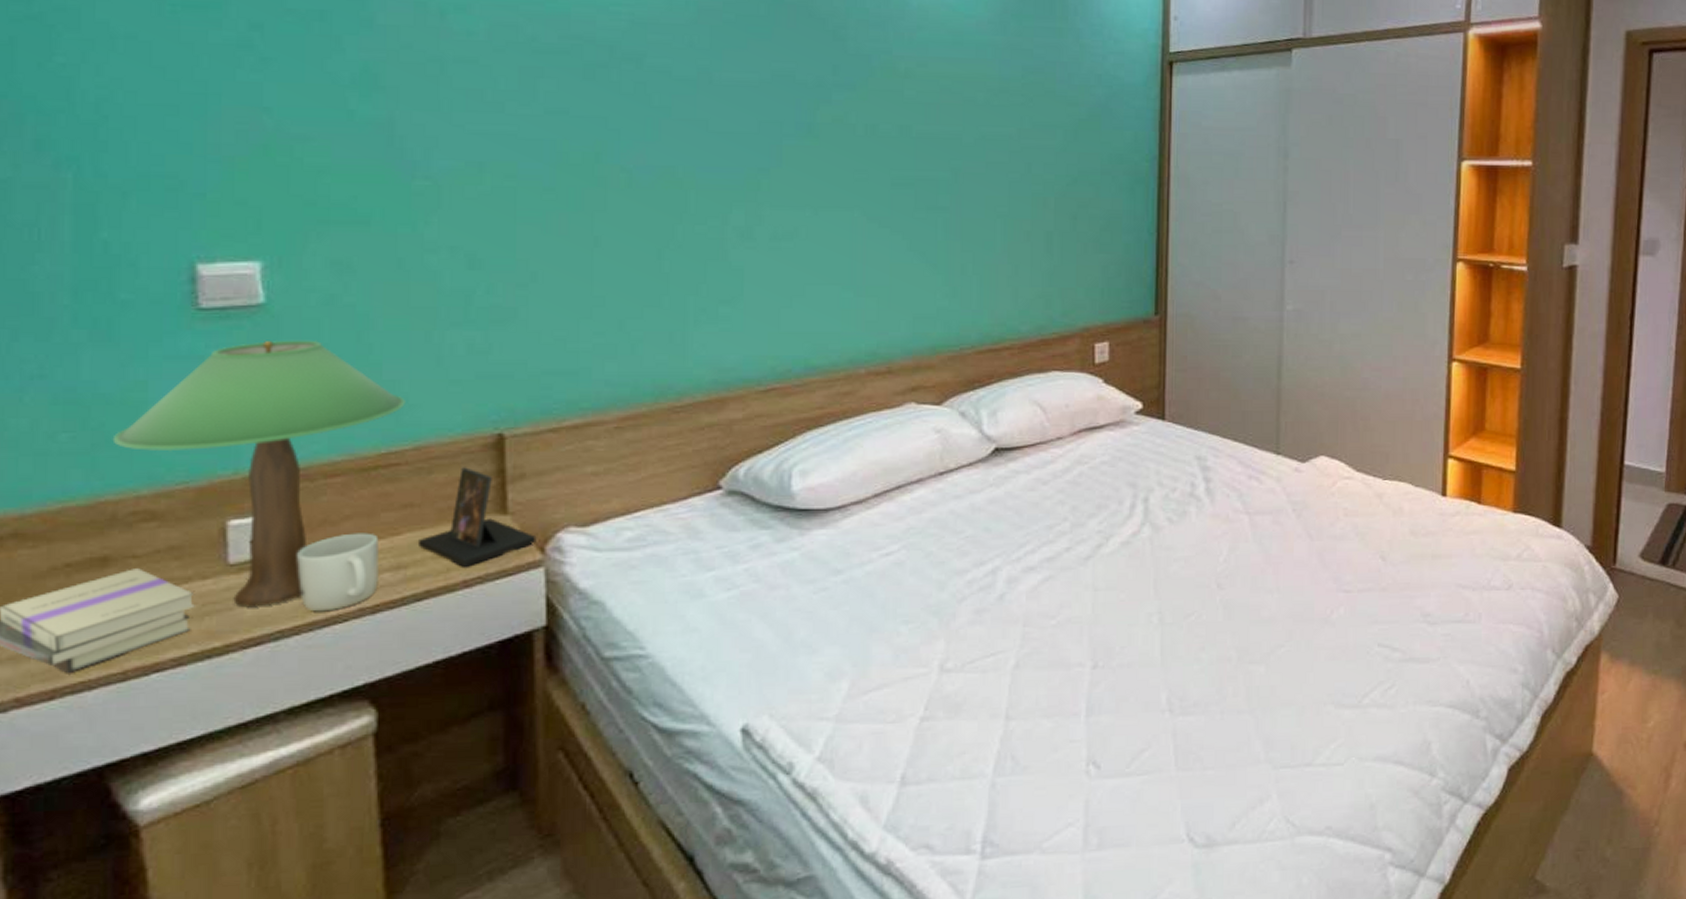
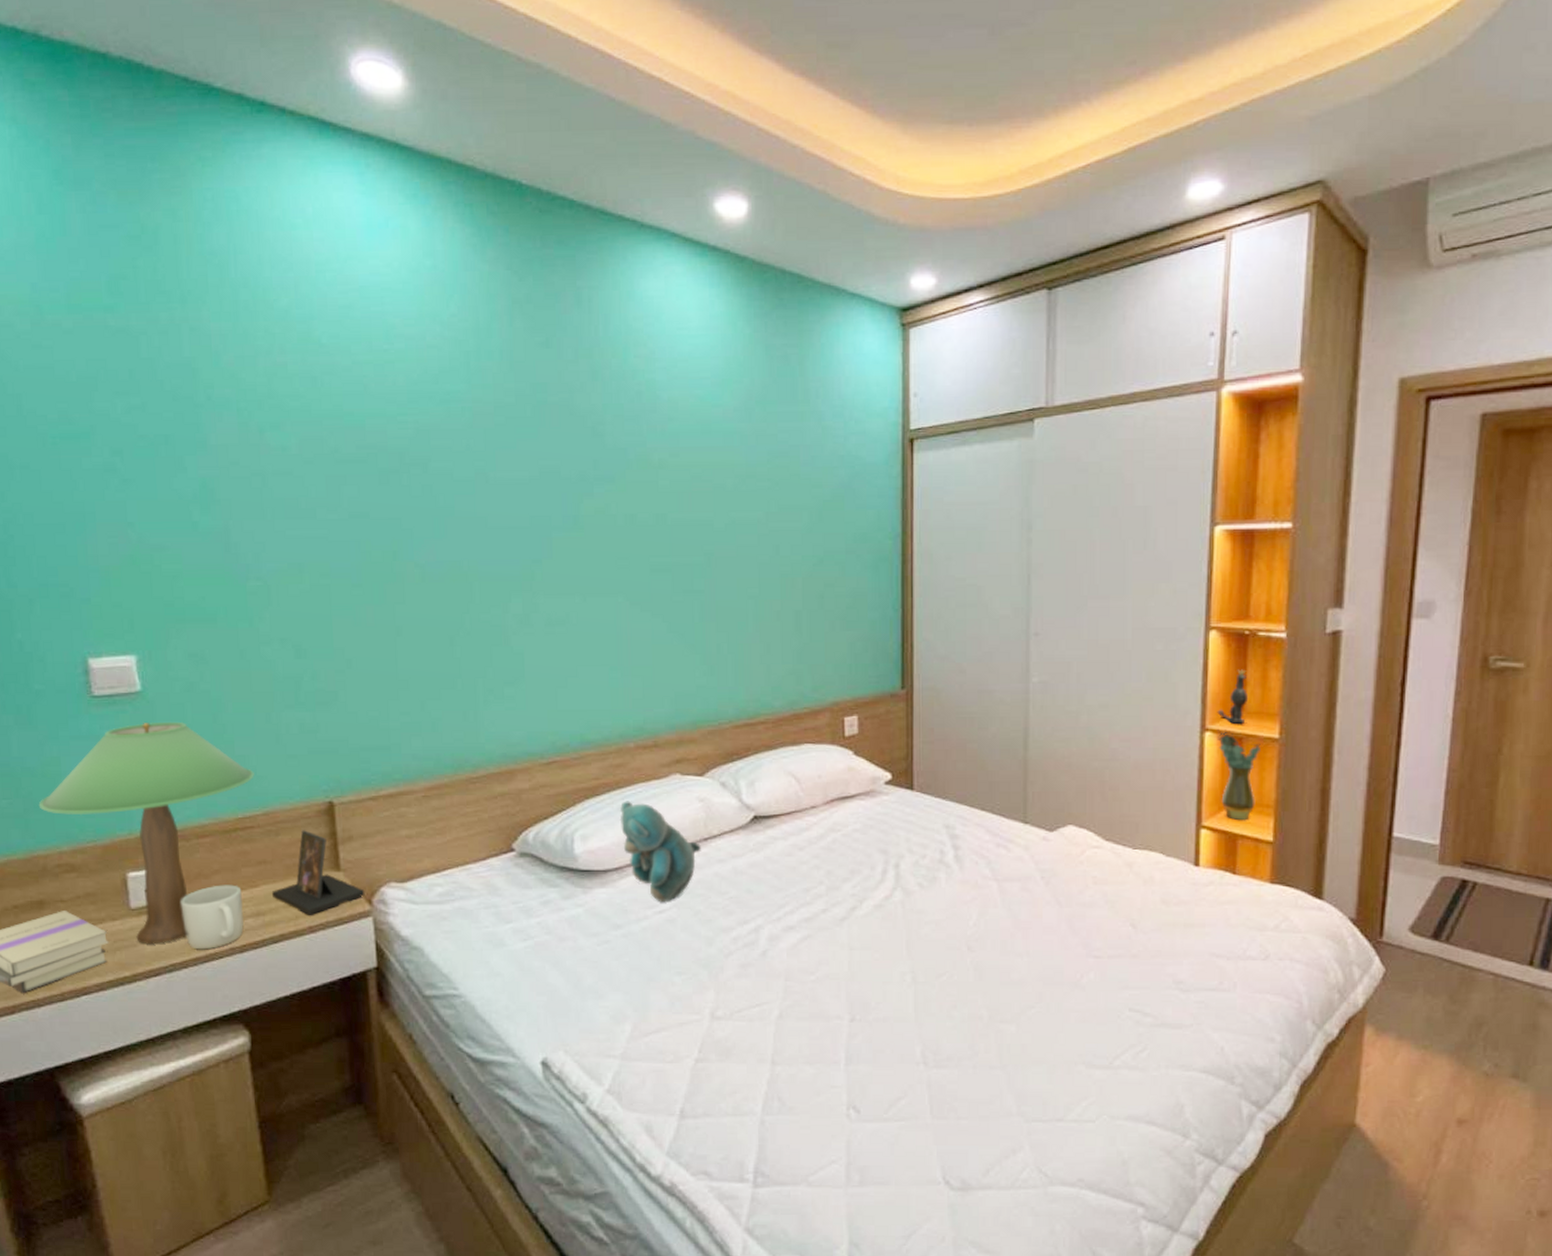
teddy bear: none [845,432,936,543] -> present [619,801,701,901]
decorative figurine: none [1463,301,1492,356] -> present [1217,669,1248,725]
vase: none [1463,360,1504,449] -> present [1216,729,1261,820]

